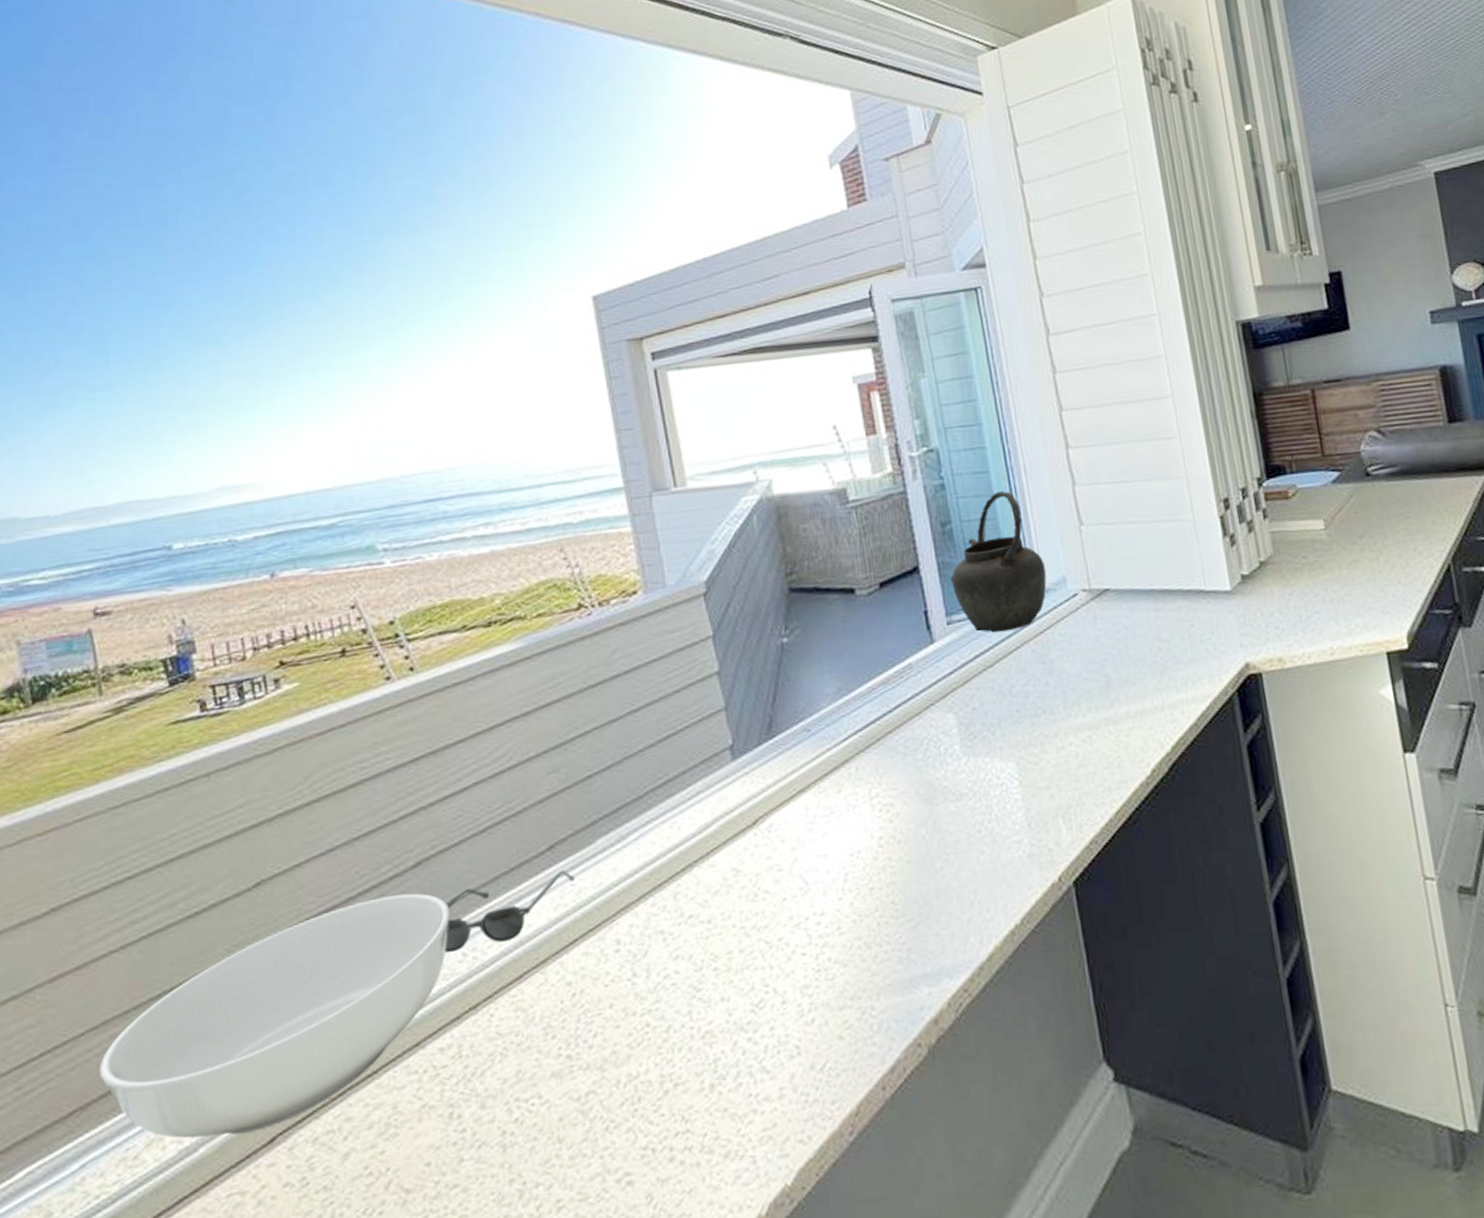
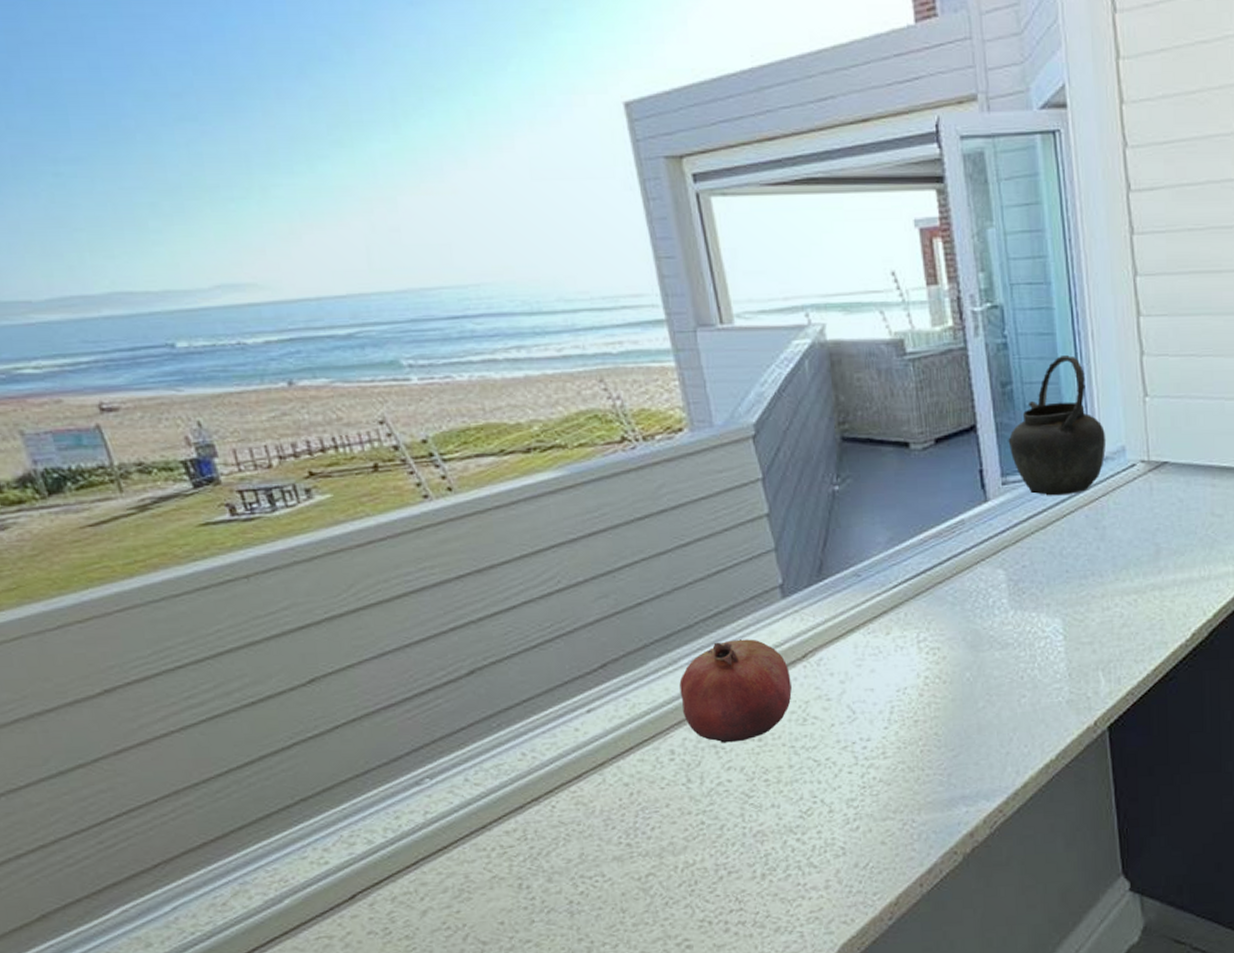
bowl: present [99,893,451,1139] -> none [176,698,508,892]
sunglasses: present [444,870,576,954] -> none [502,686,629,753]
fruit: none [627,807,742,928] -> present [679,639,792,743]

